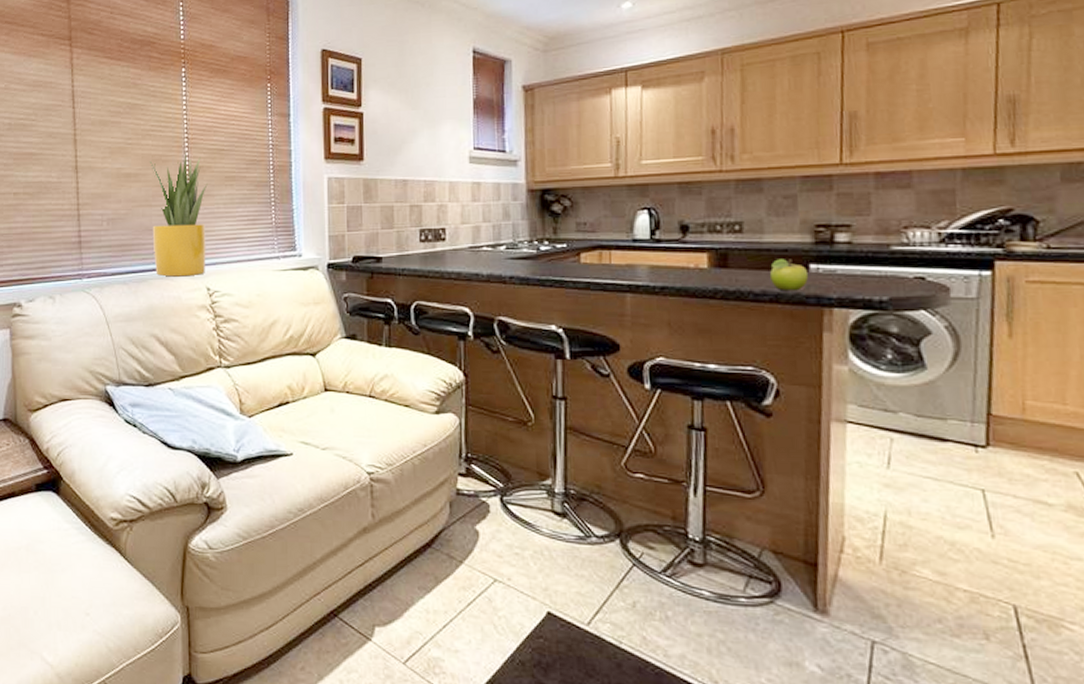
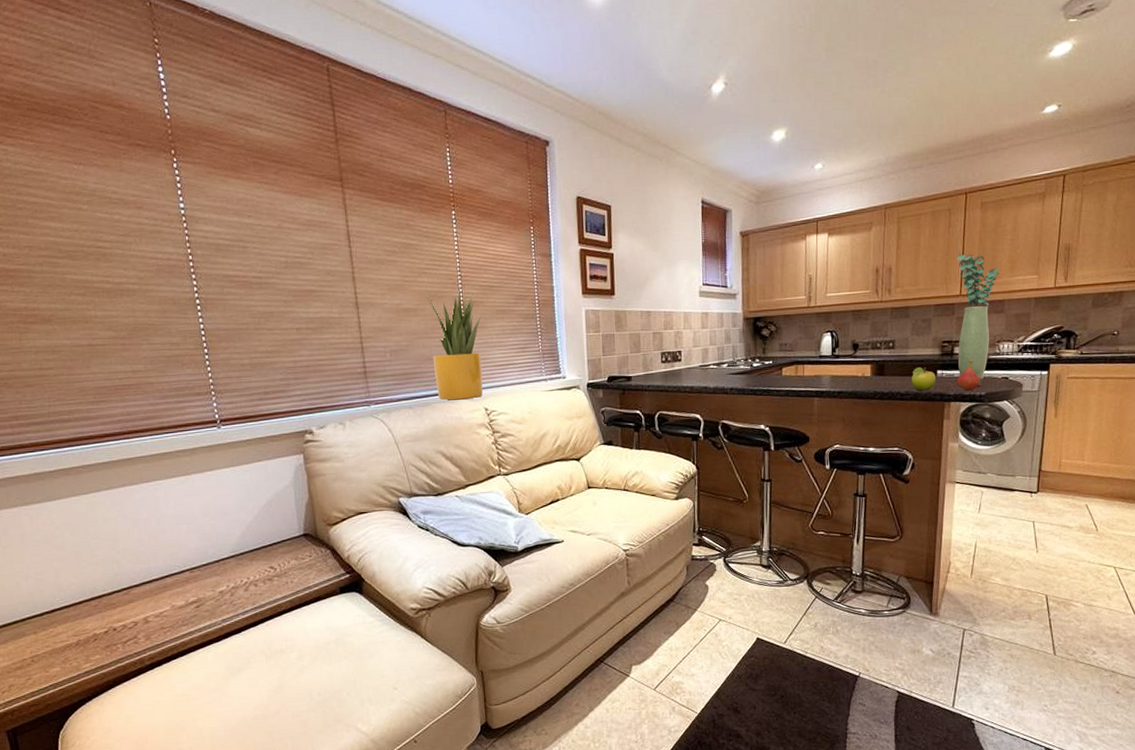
vase: none [832,104,902,289] -> present [957,249,1000,387]
fruit: none [841,251,880,294] -> present [957,360,980,391]

